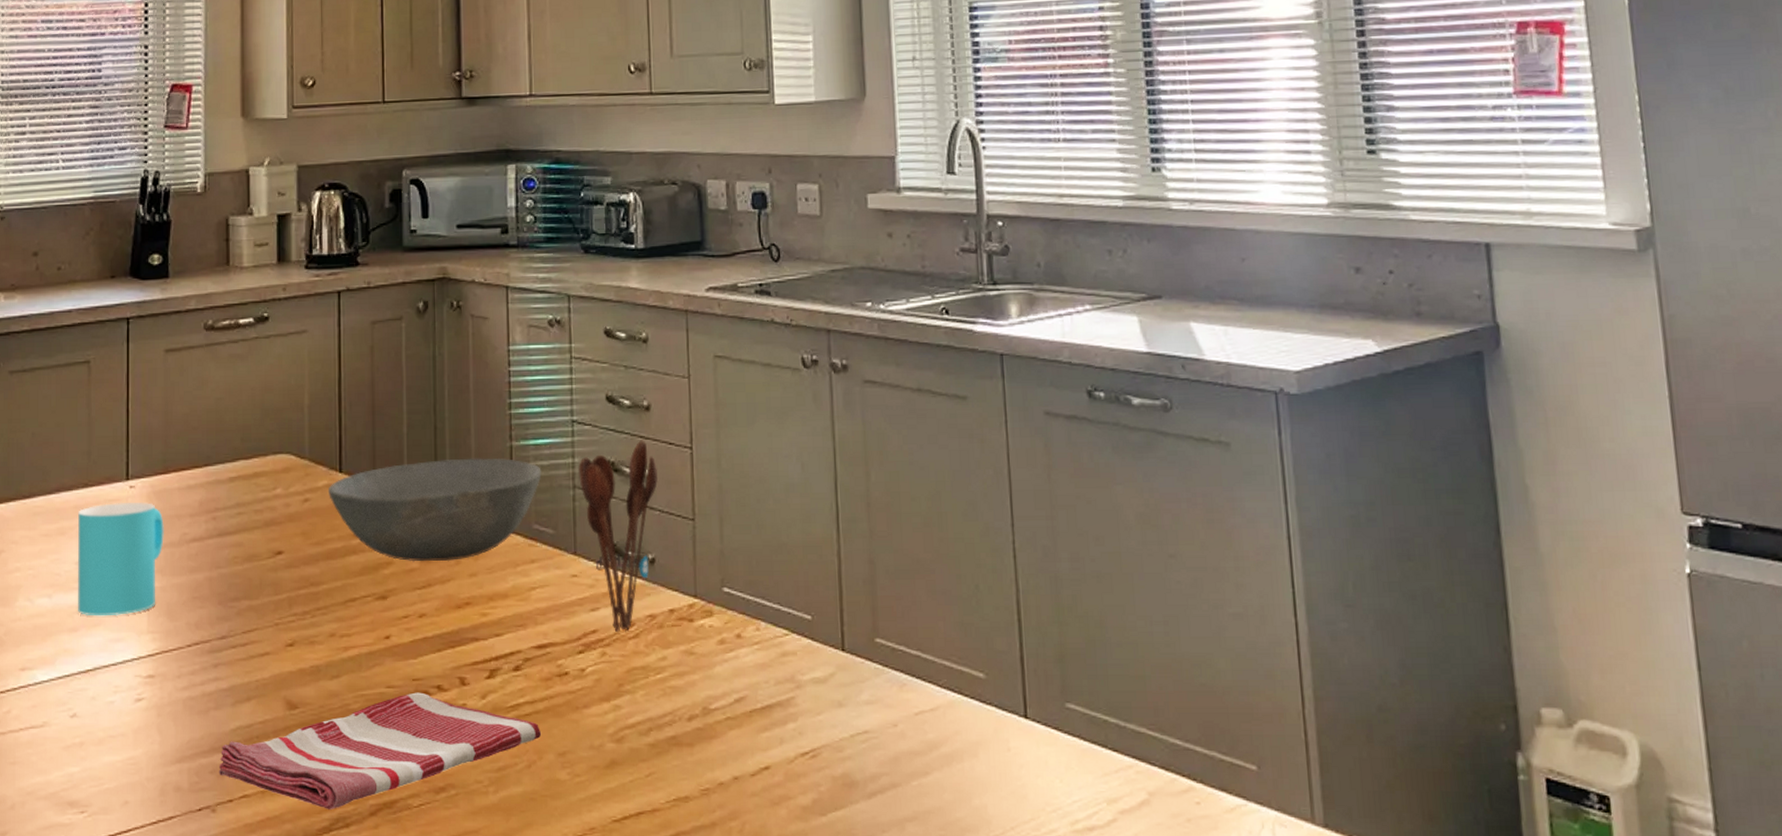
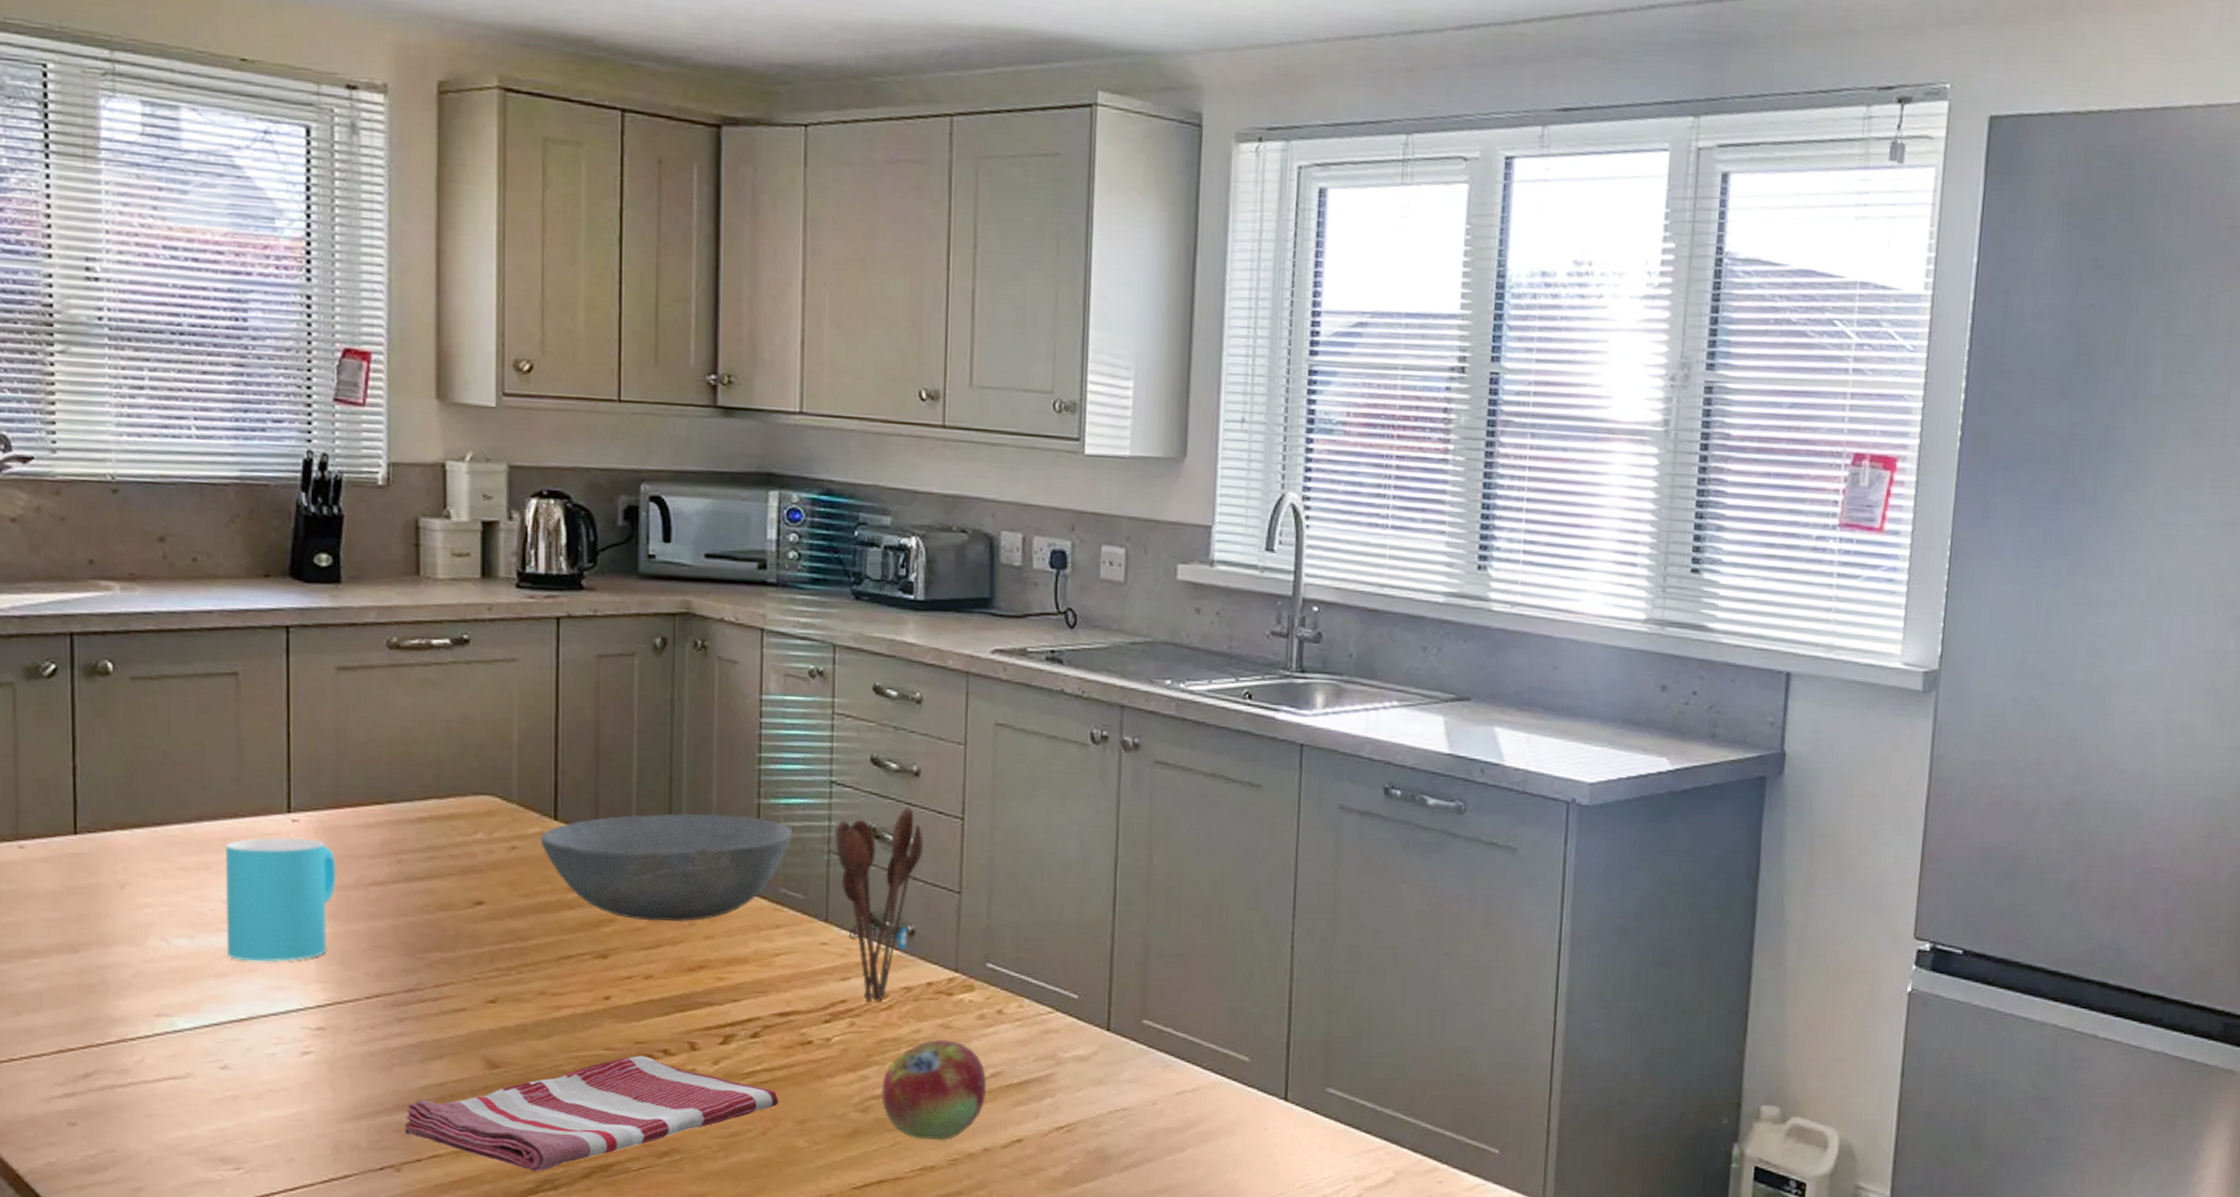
fruit: none [633,665,732,770] -> present [880,1039,987,1141]

